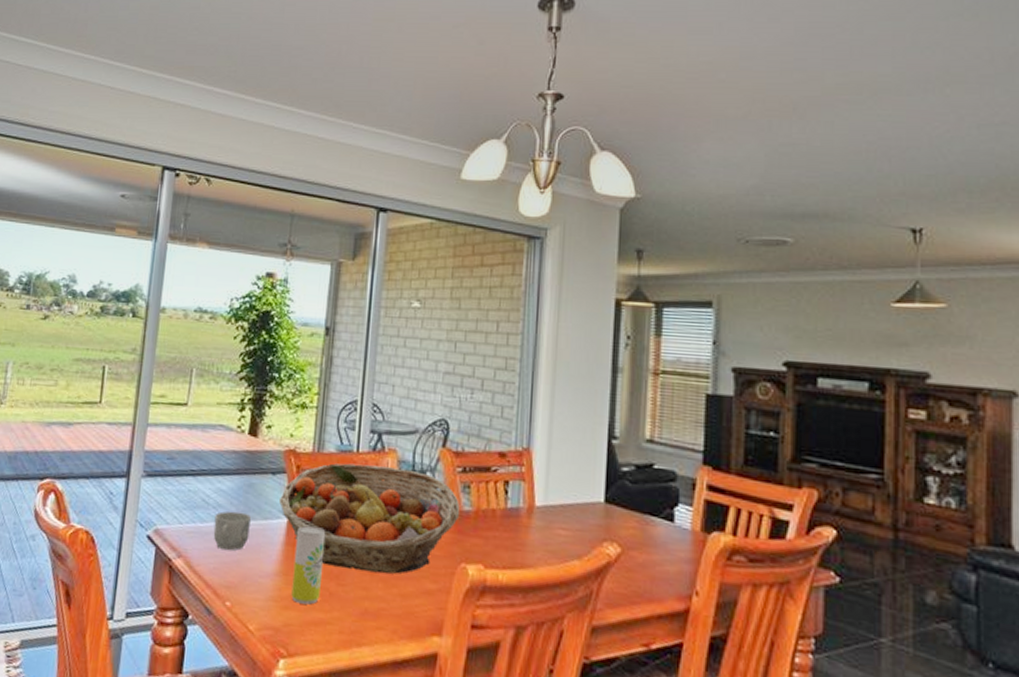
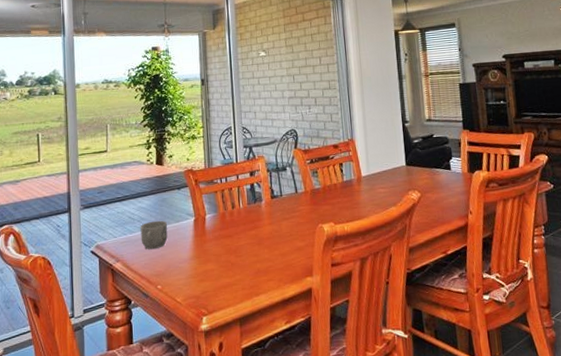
fruit basket: present [279,463,461,574] -> none [186,168,313,245]
beverage can: present [291,526,326,605] -> none [202,220,225,276]

